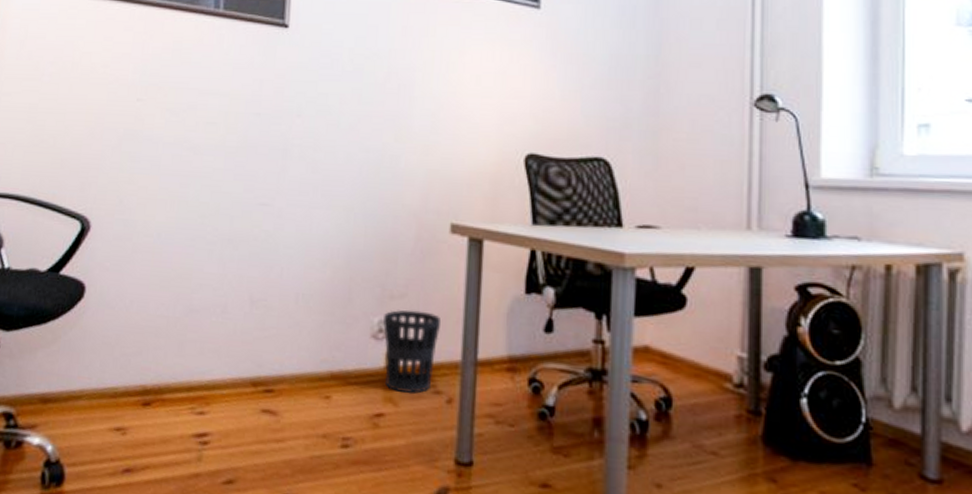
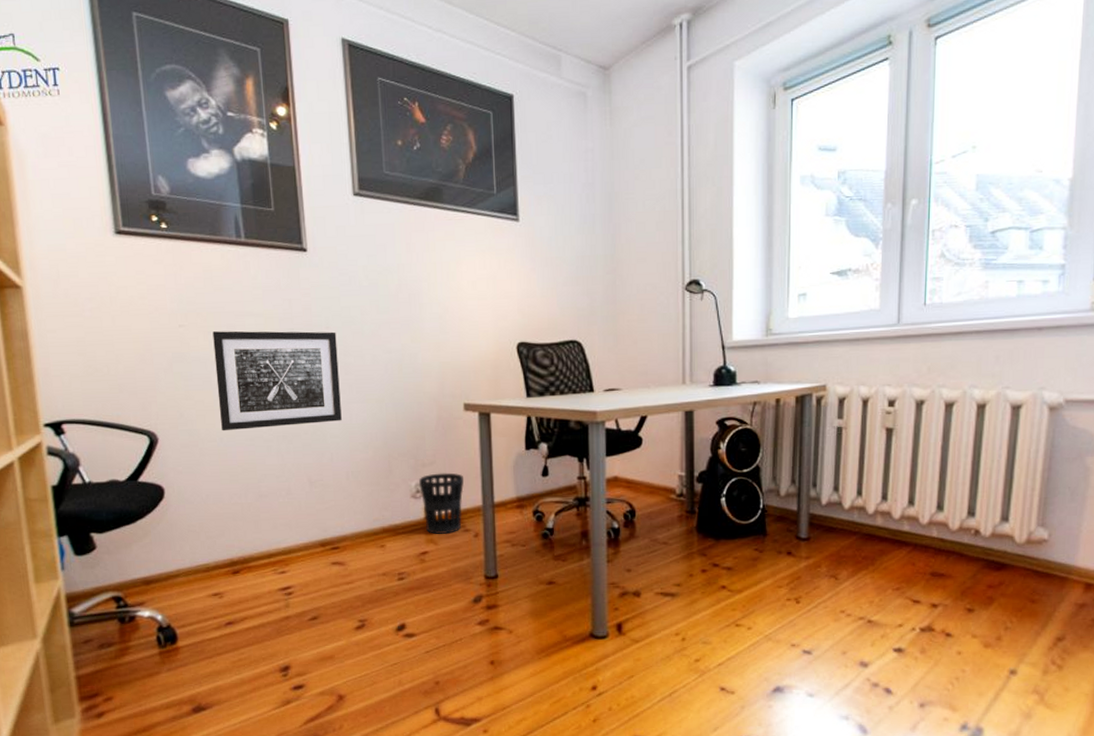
wall art: none [161,109,308,229] -> present [212,331,342,431]

